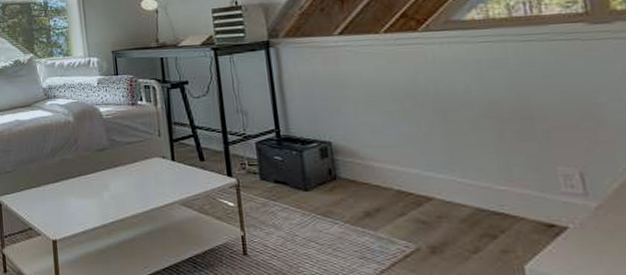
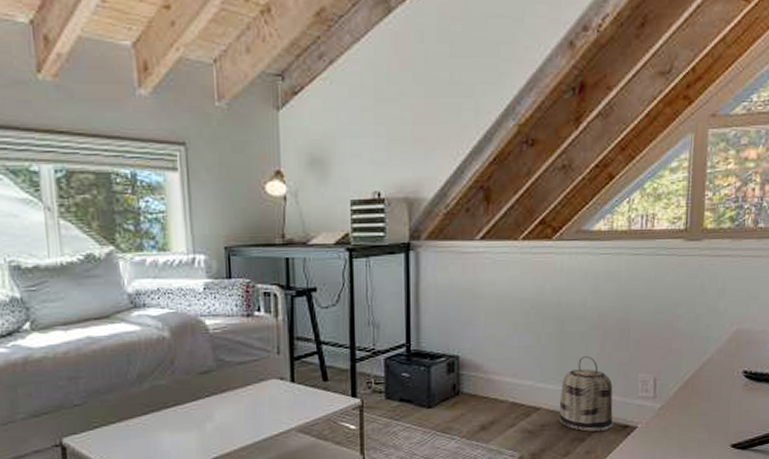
basket: none [455,146,534,230] -> present [558,356,614,432]

